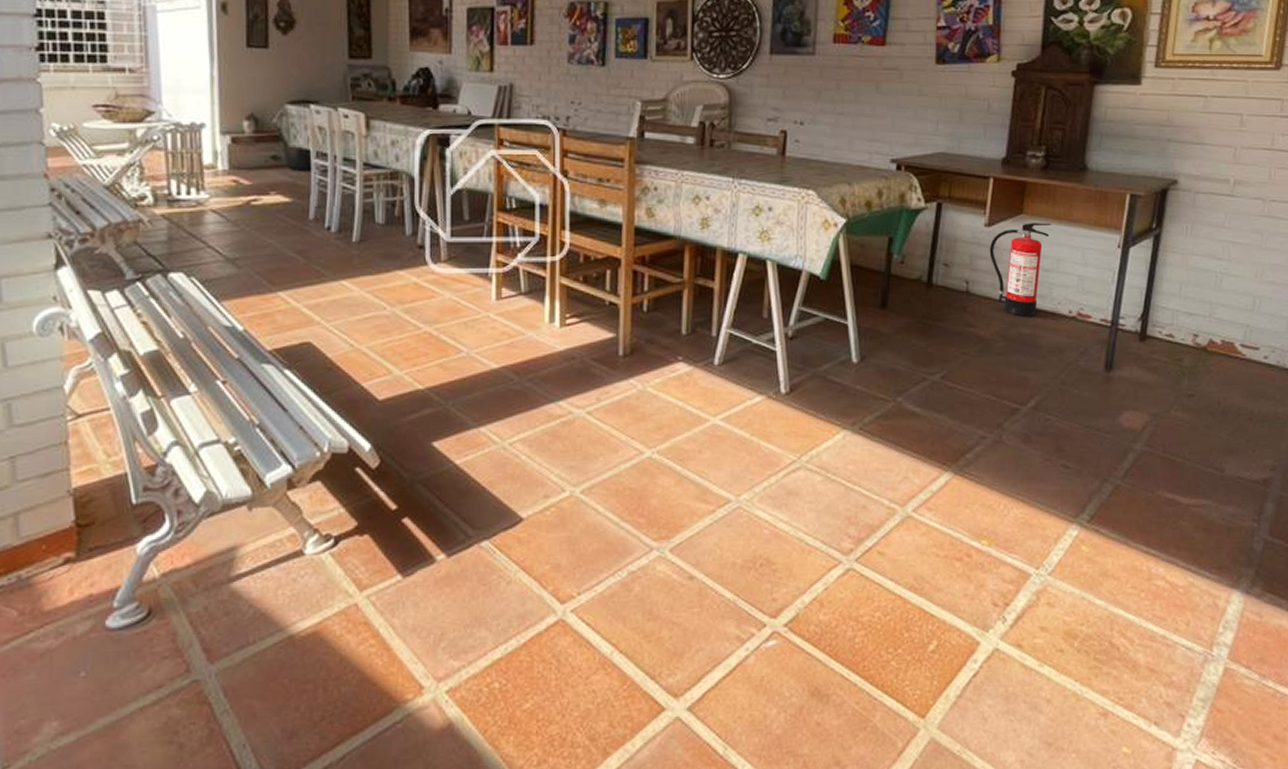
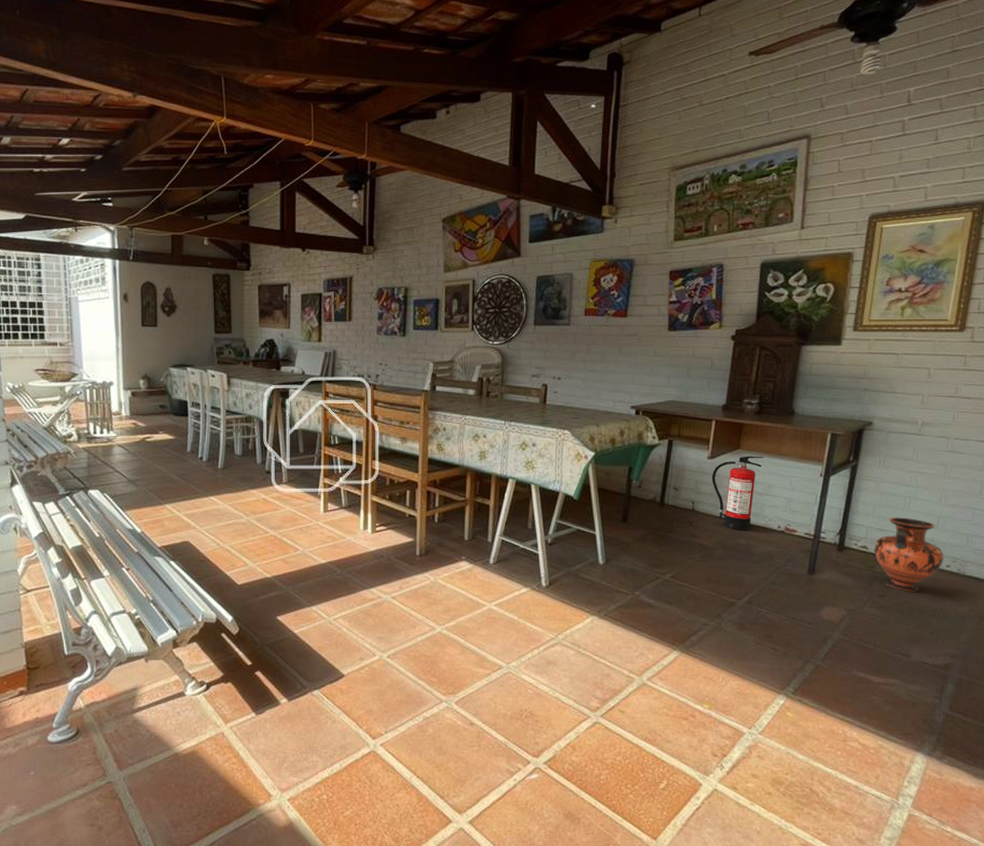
vase: none [1181,298,1261,390] -> present [874,517,944,592]

